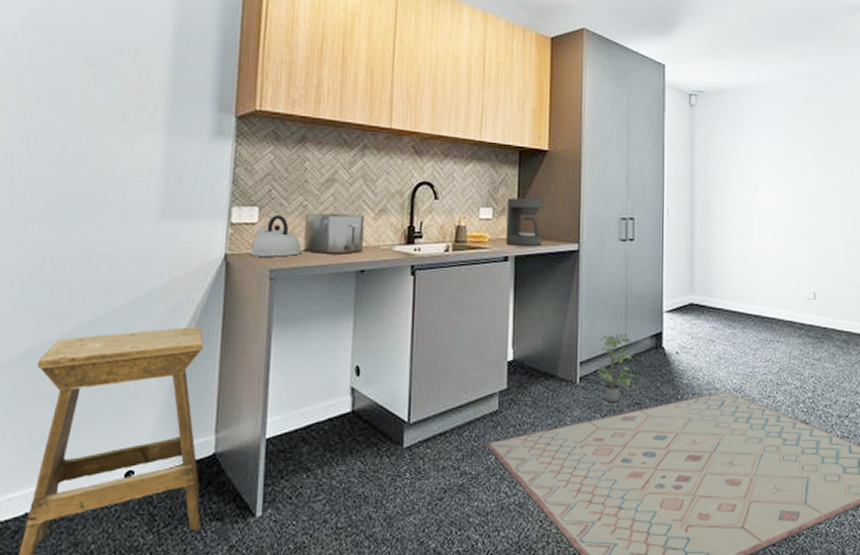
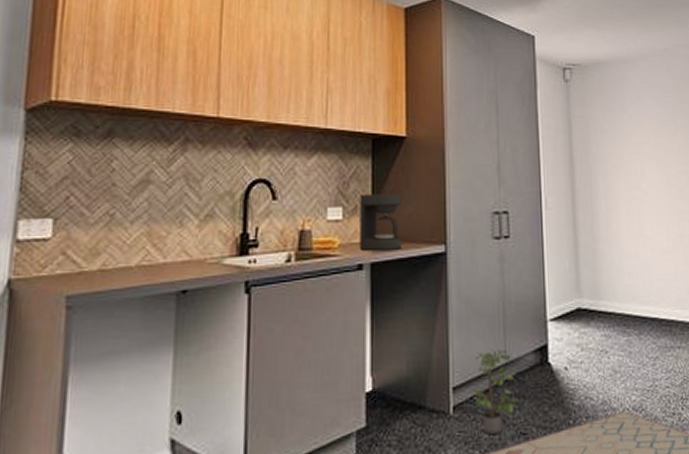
kettle: present [249,215,302,257] -> none [40,227,108,281]
toaster: present [303,213,365,256] -> none [109,222,187,274]

